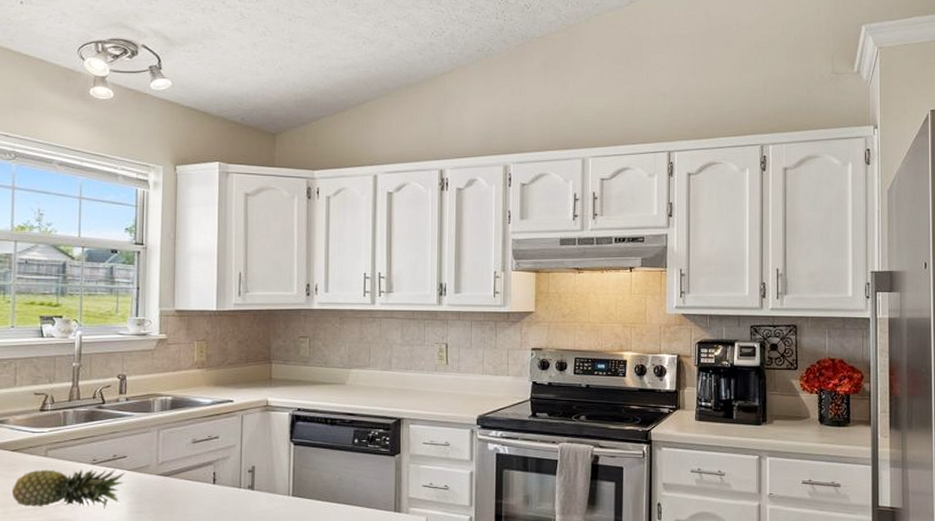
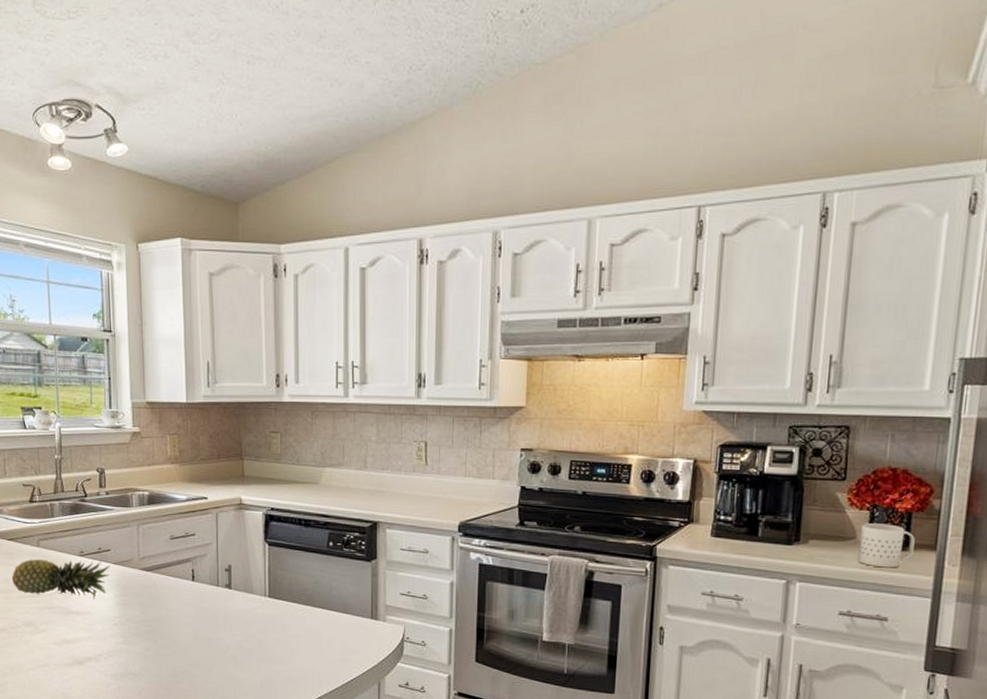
mug: none [812,404,854,442] -> present [858,523,915,568]

